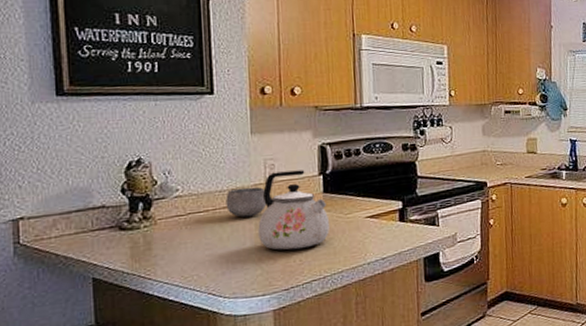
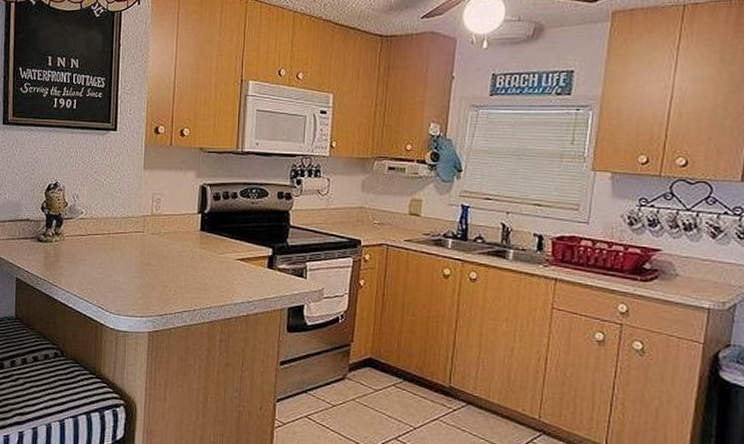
bowl: present [225,187,267,218] -> none [118,217,151,244]
kettle: present [258,170,329,250] -> none [142,206,203,280]

